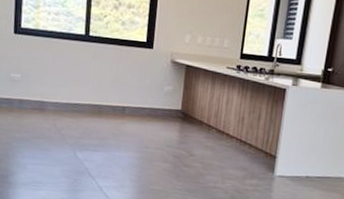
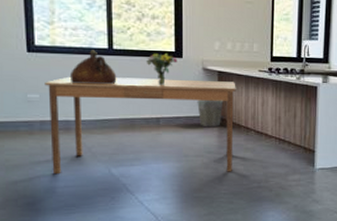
dining table: none [25,59,203,169] -> present [45,76,236,175]
ceramic jug: none [48,35,91,70] -> present [69,50,117,85]
bouquet: none [118,42,148,76] -> present [146,52,178,86]
waste bin: none [162,92,189,121] -> present [197,99,224,126]

